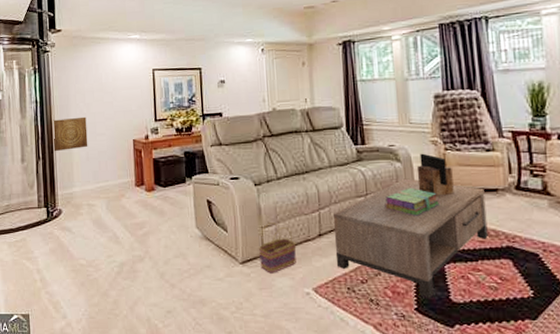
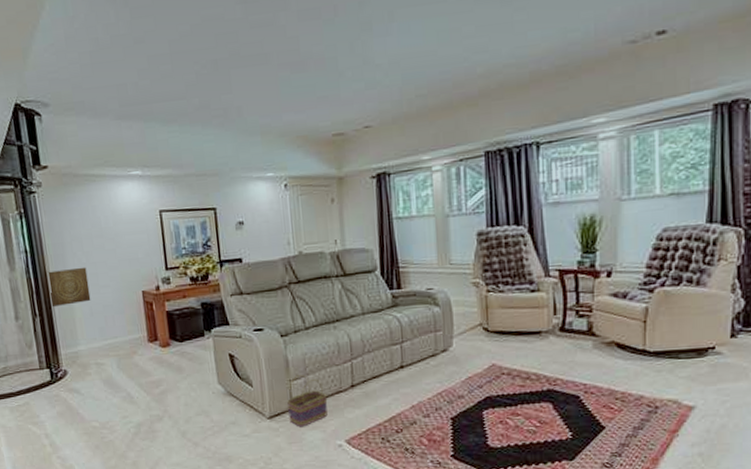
coffee table: present [332,178,488,298] -> none [366,323,529,444]
stack of books: present [384,187,439,216] -> none [421,333,479,363]
decorative box: present [416,153,454,196] -> none [456,296,495,341]

